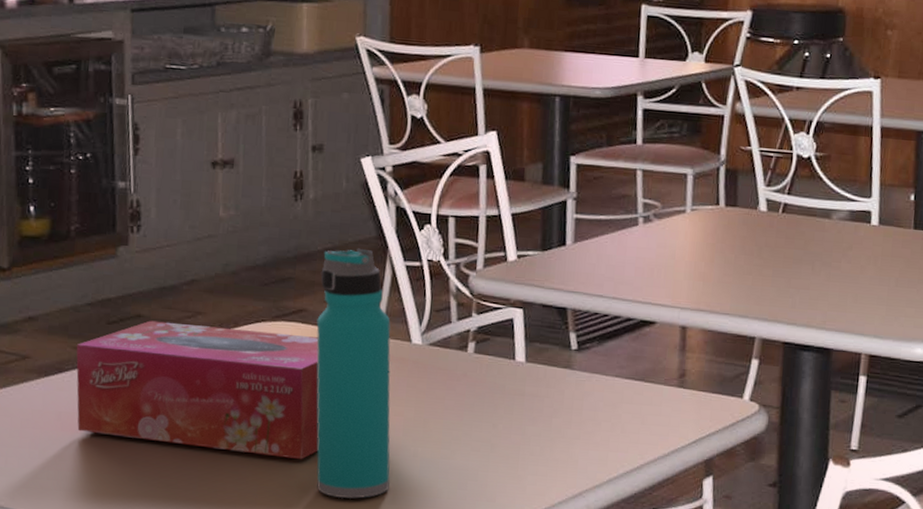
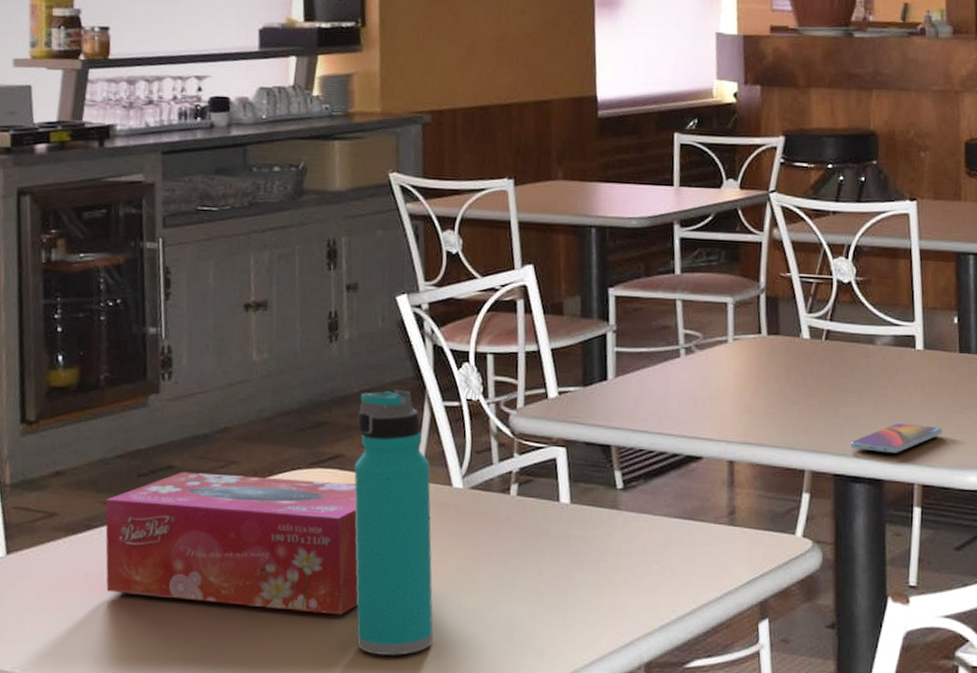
smartphone: none [801,295,893,324] -> present [850,423,943,453]

